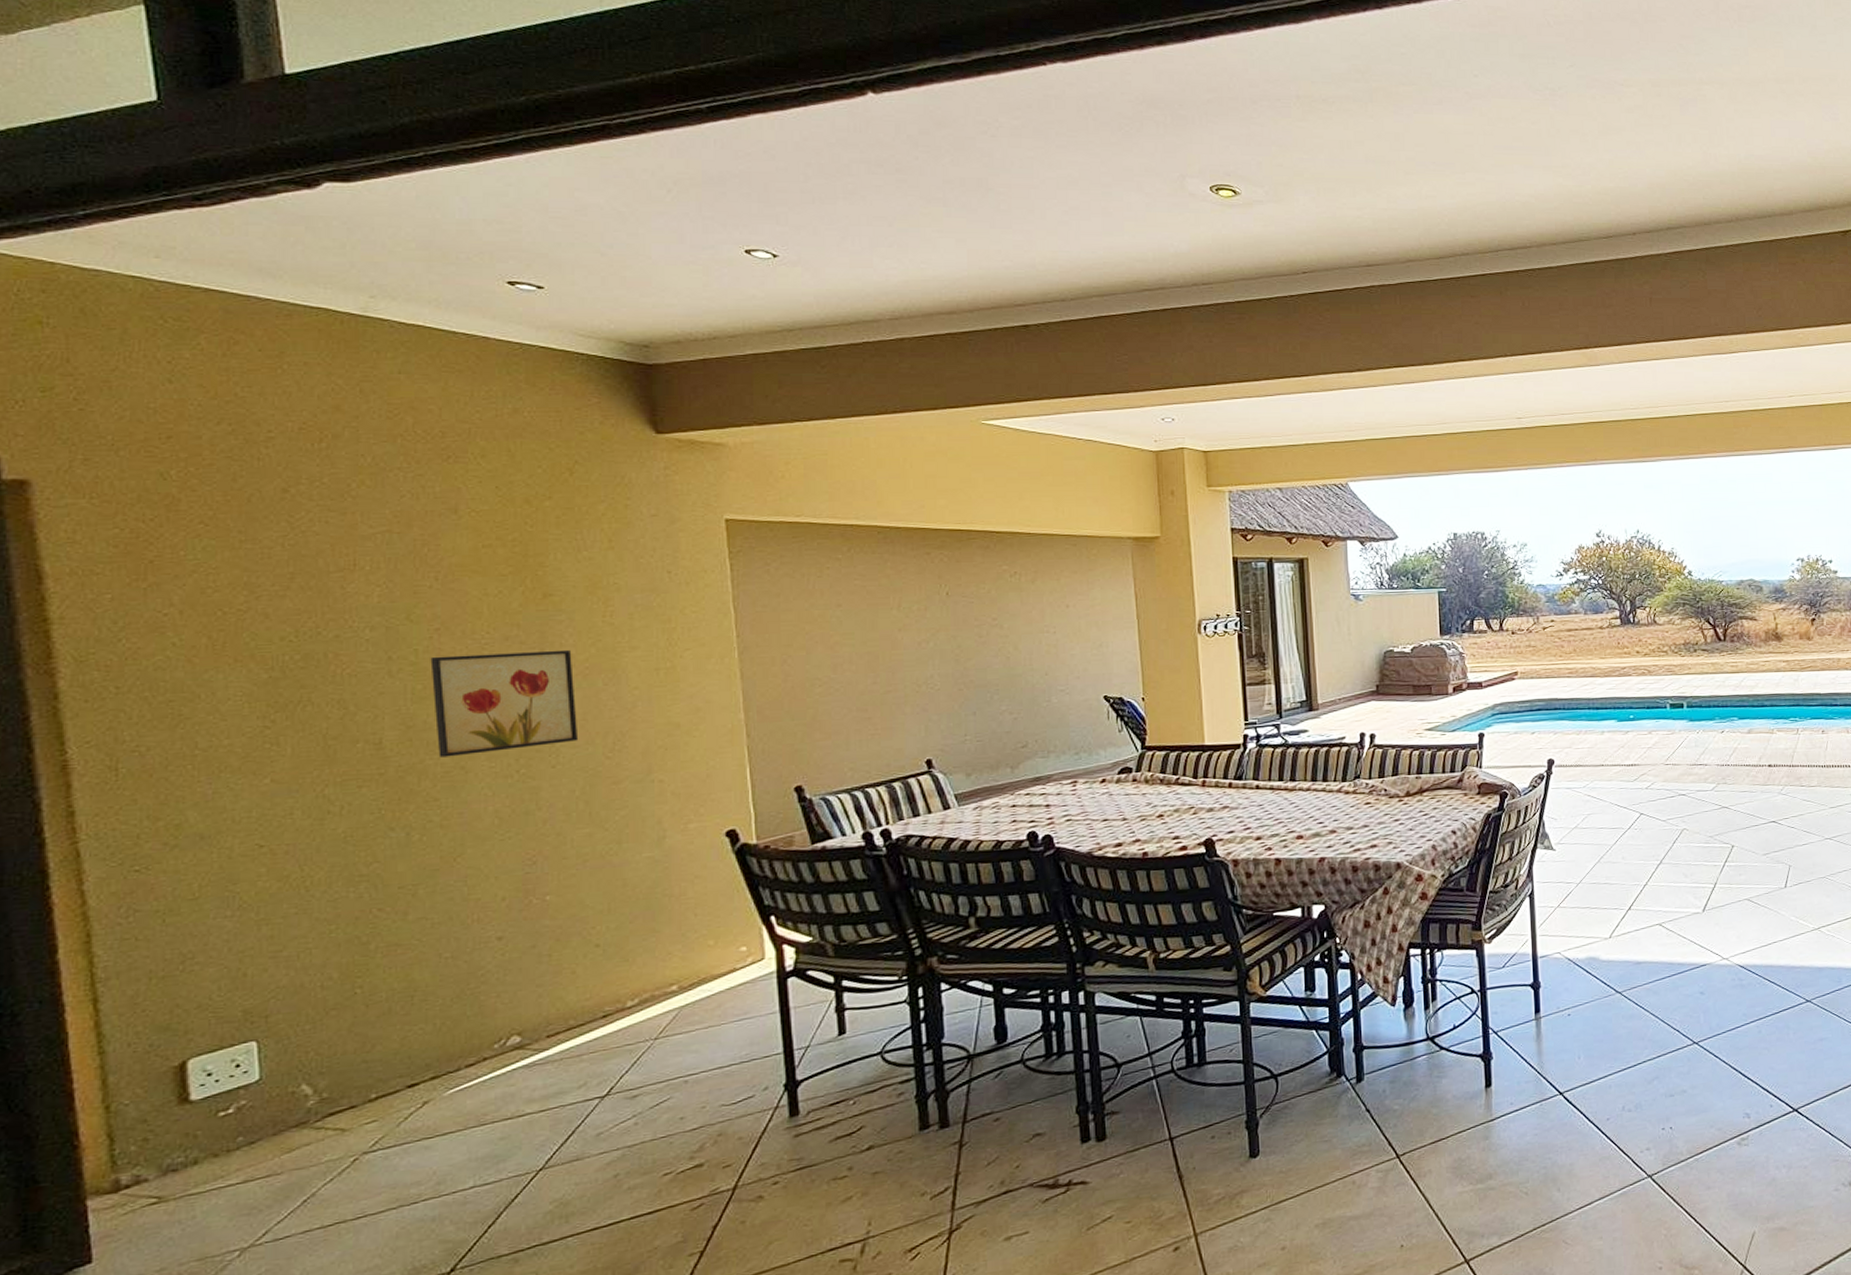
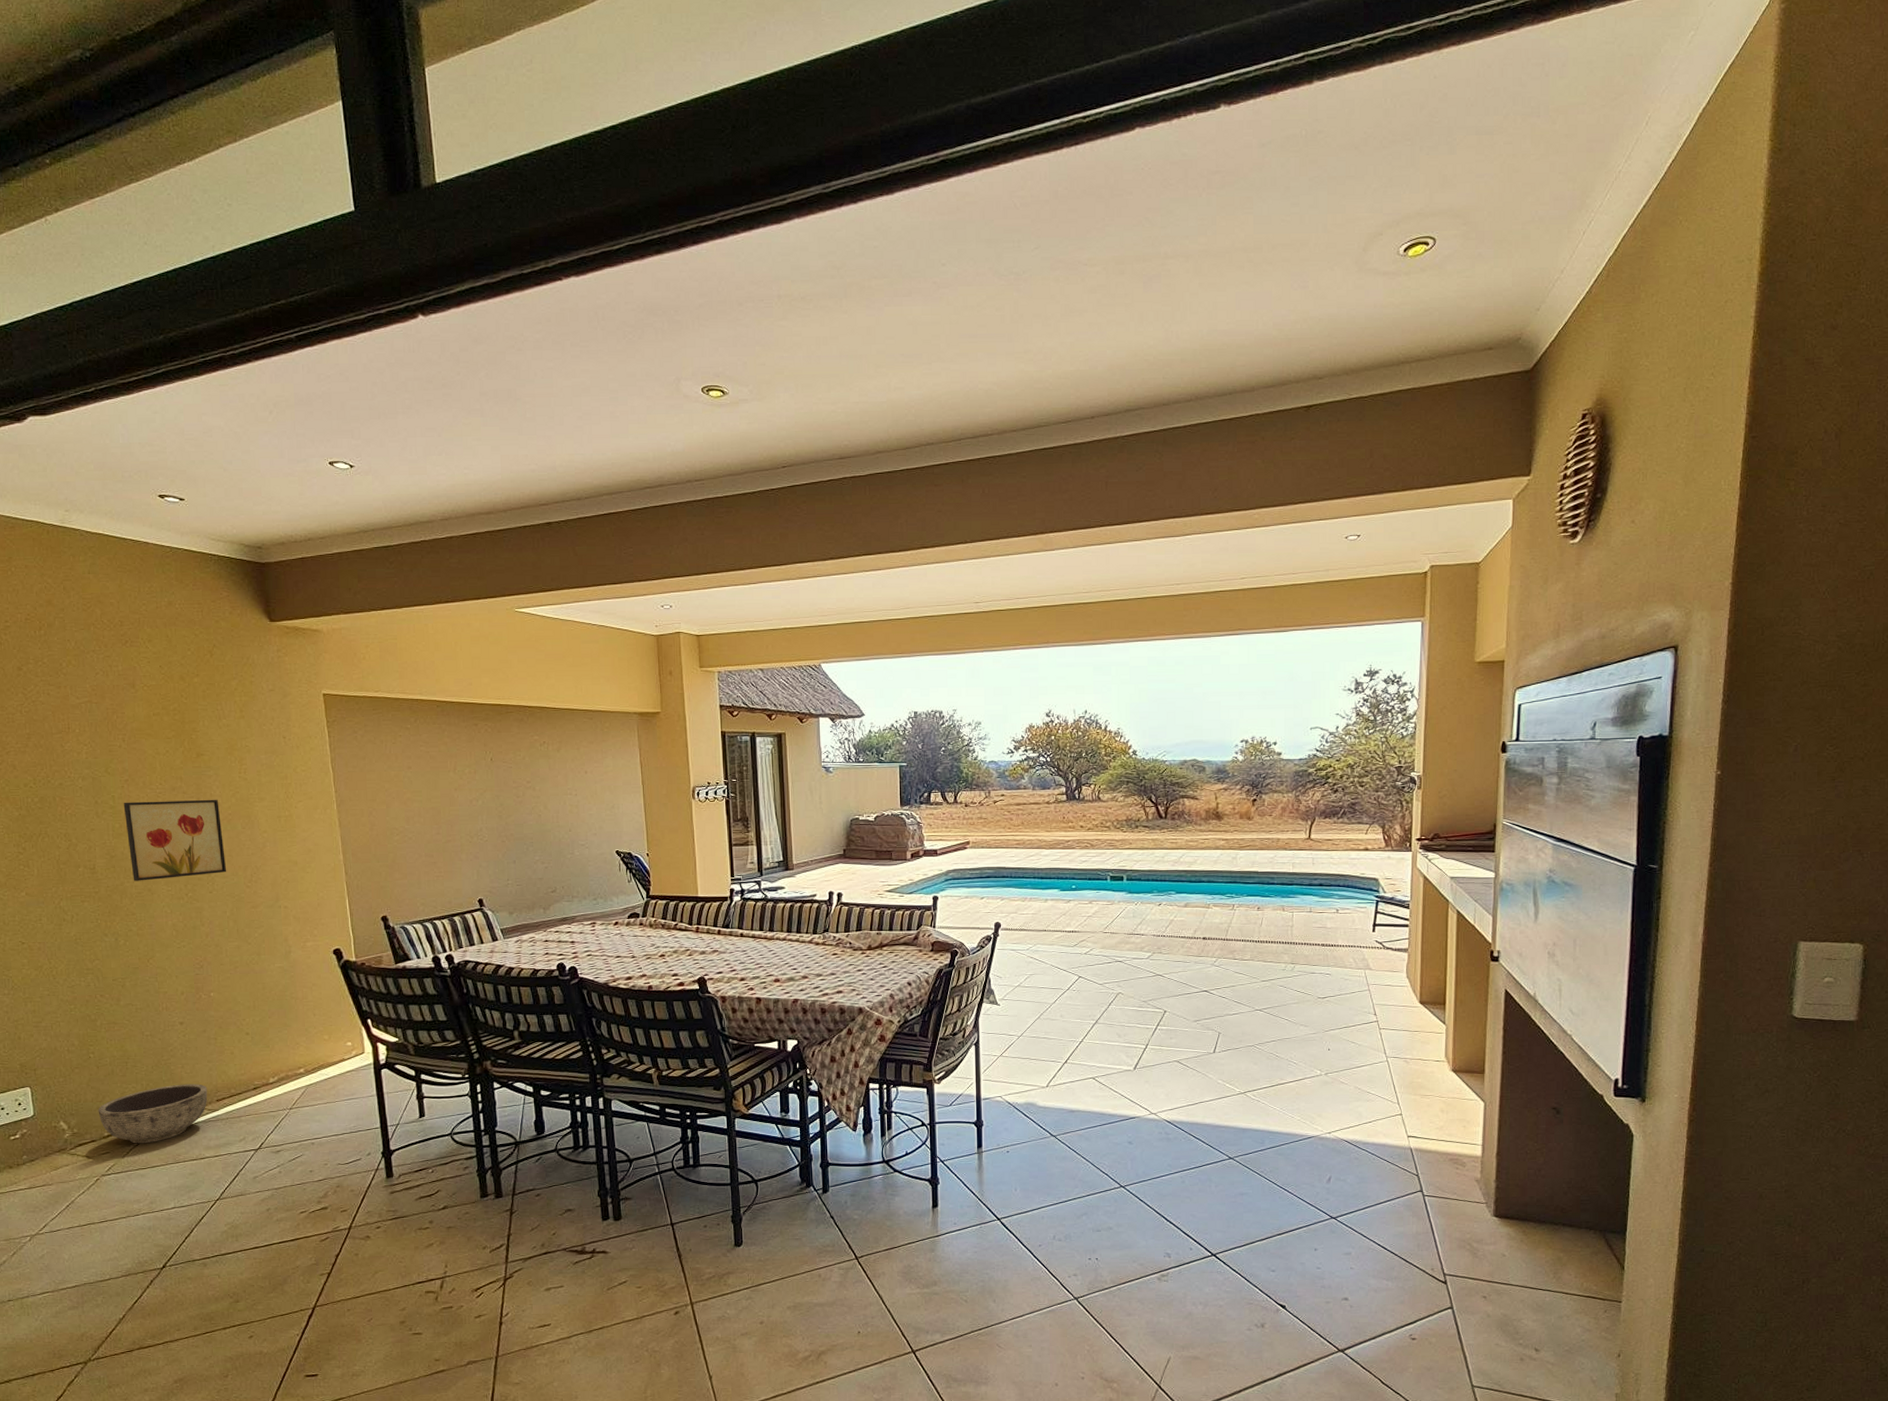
bowl: none [363,1016,534,1106] -> present [98,1084,208,1144]

